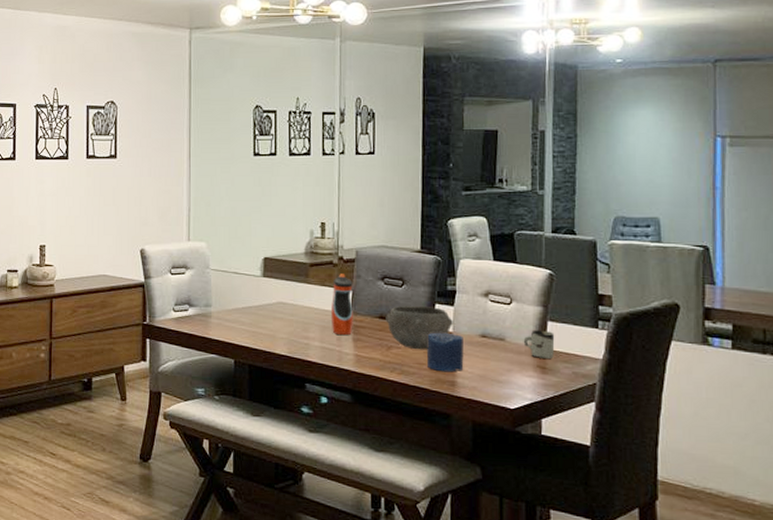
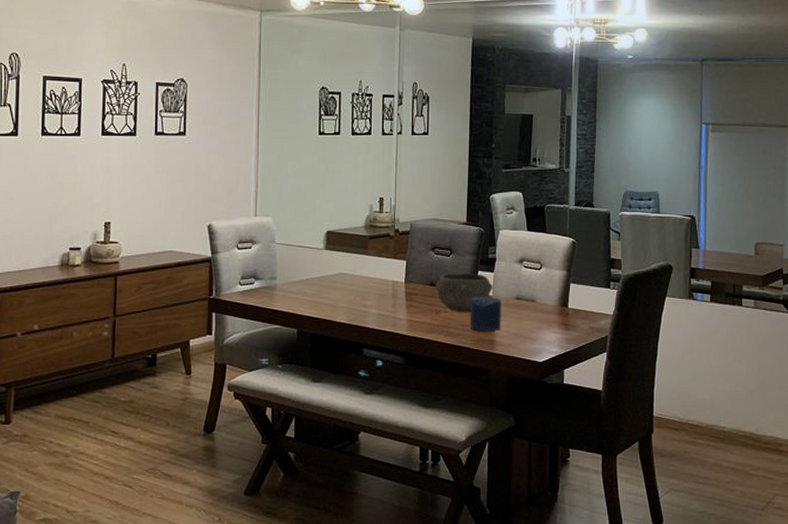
water bottle: present [330,274,353,336] -> none [387,245,407,303]
cup: present [523,330,555,360] -> none [550,291,576,317]

